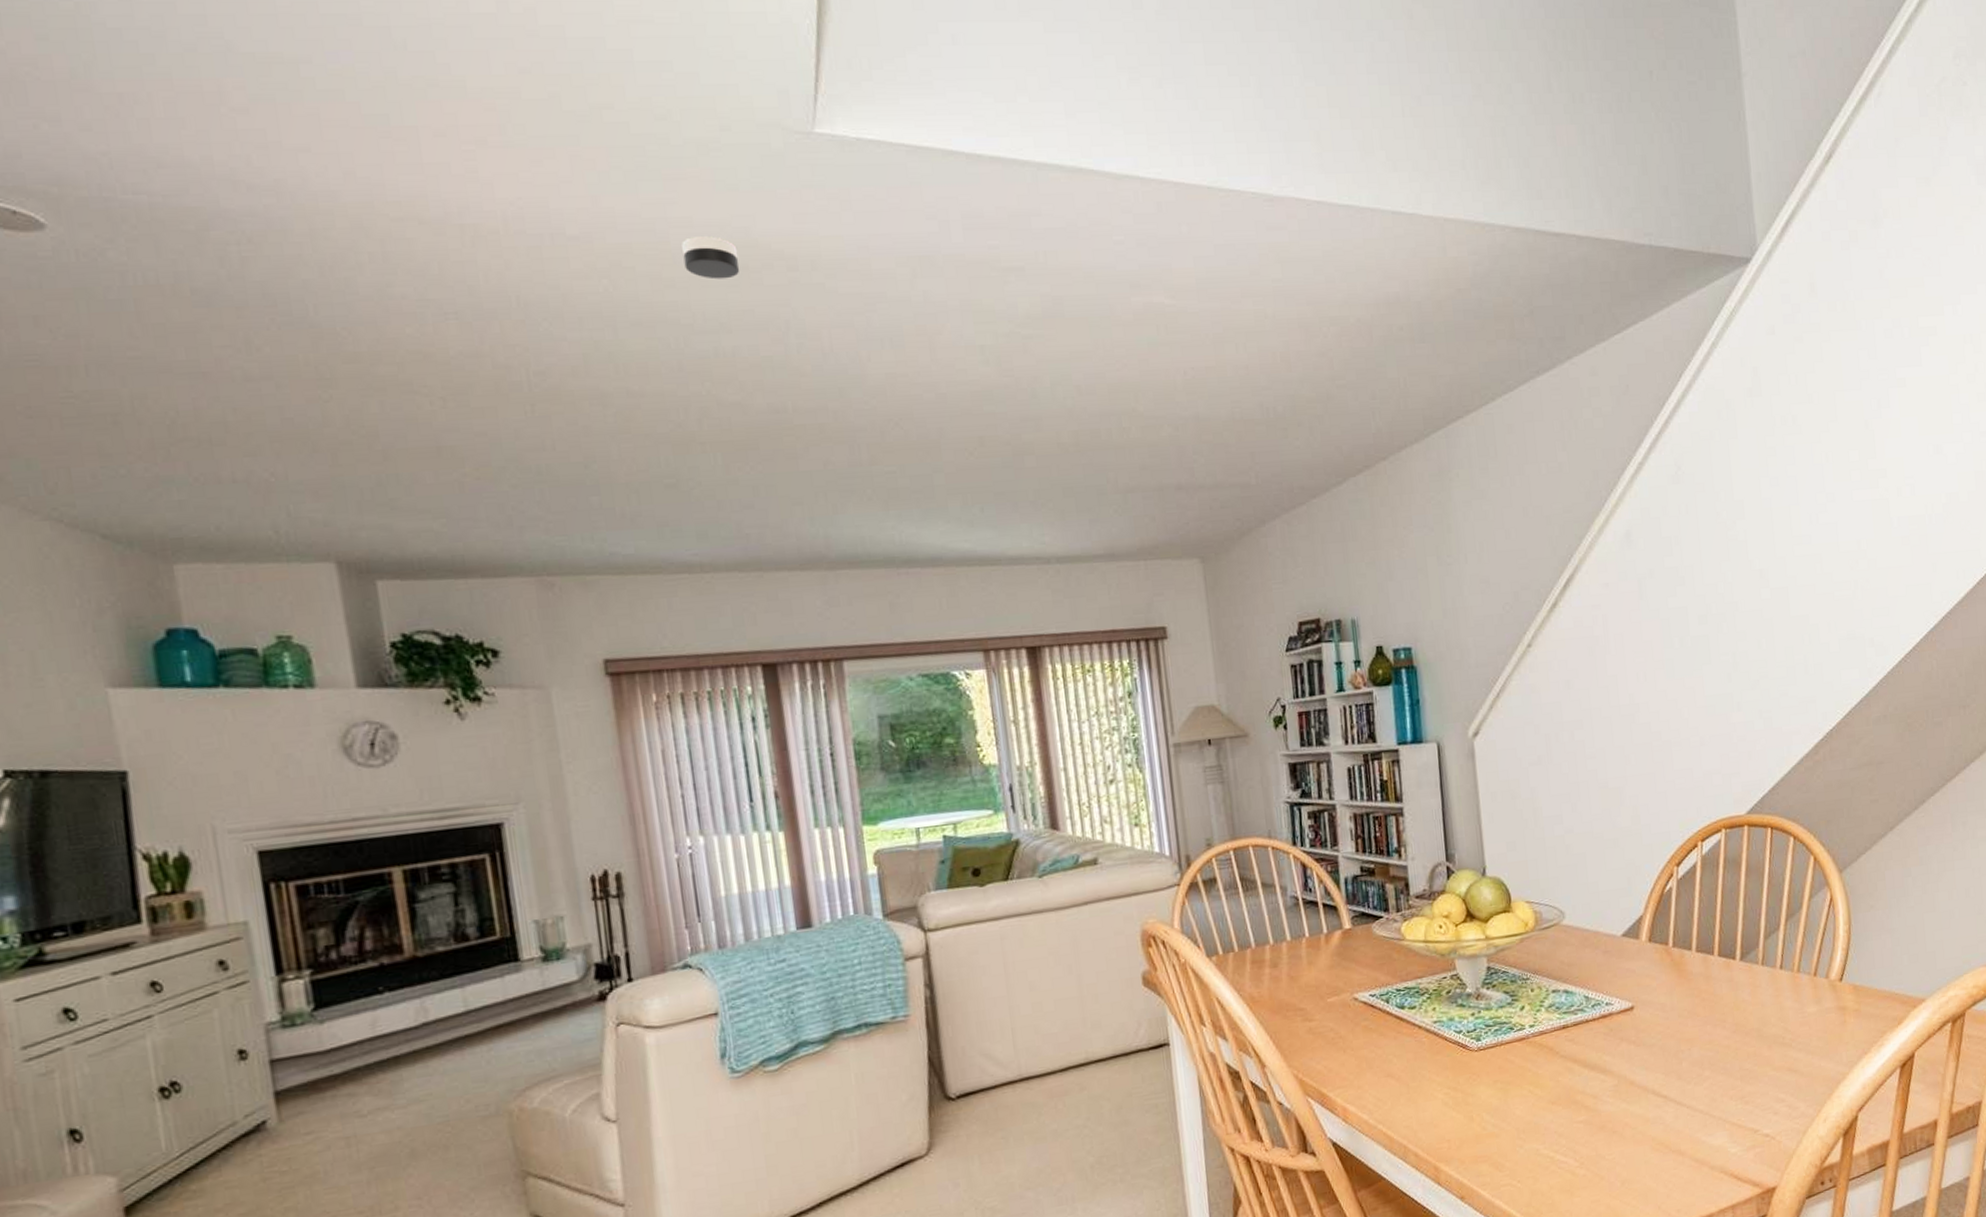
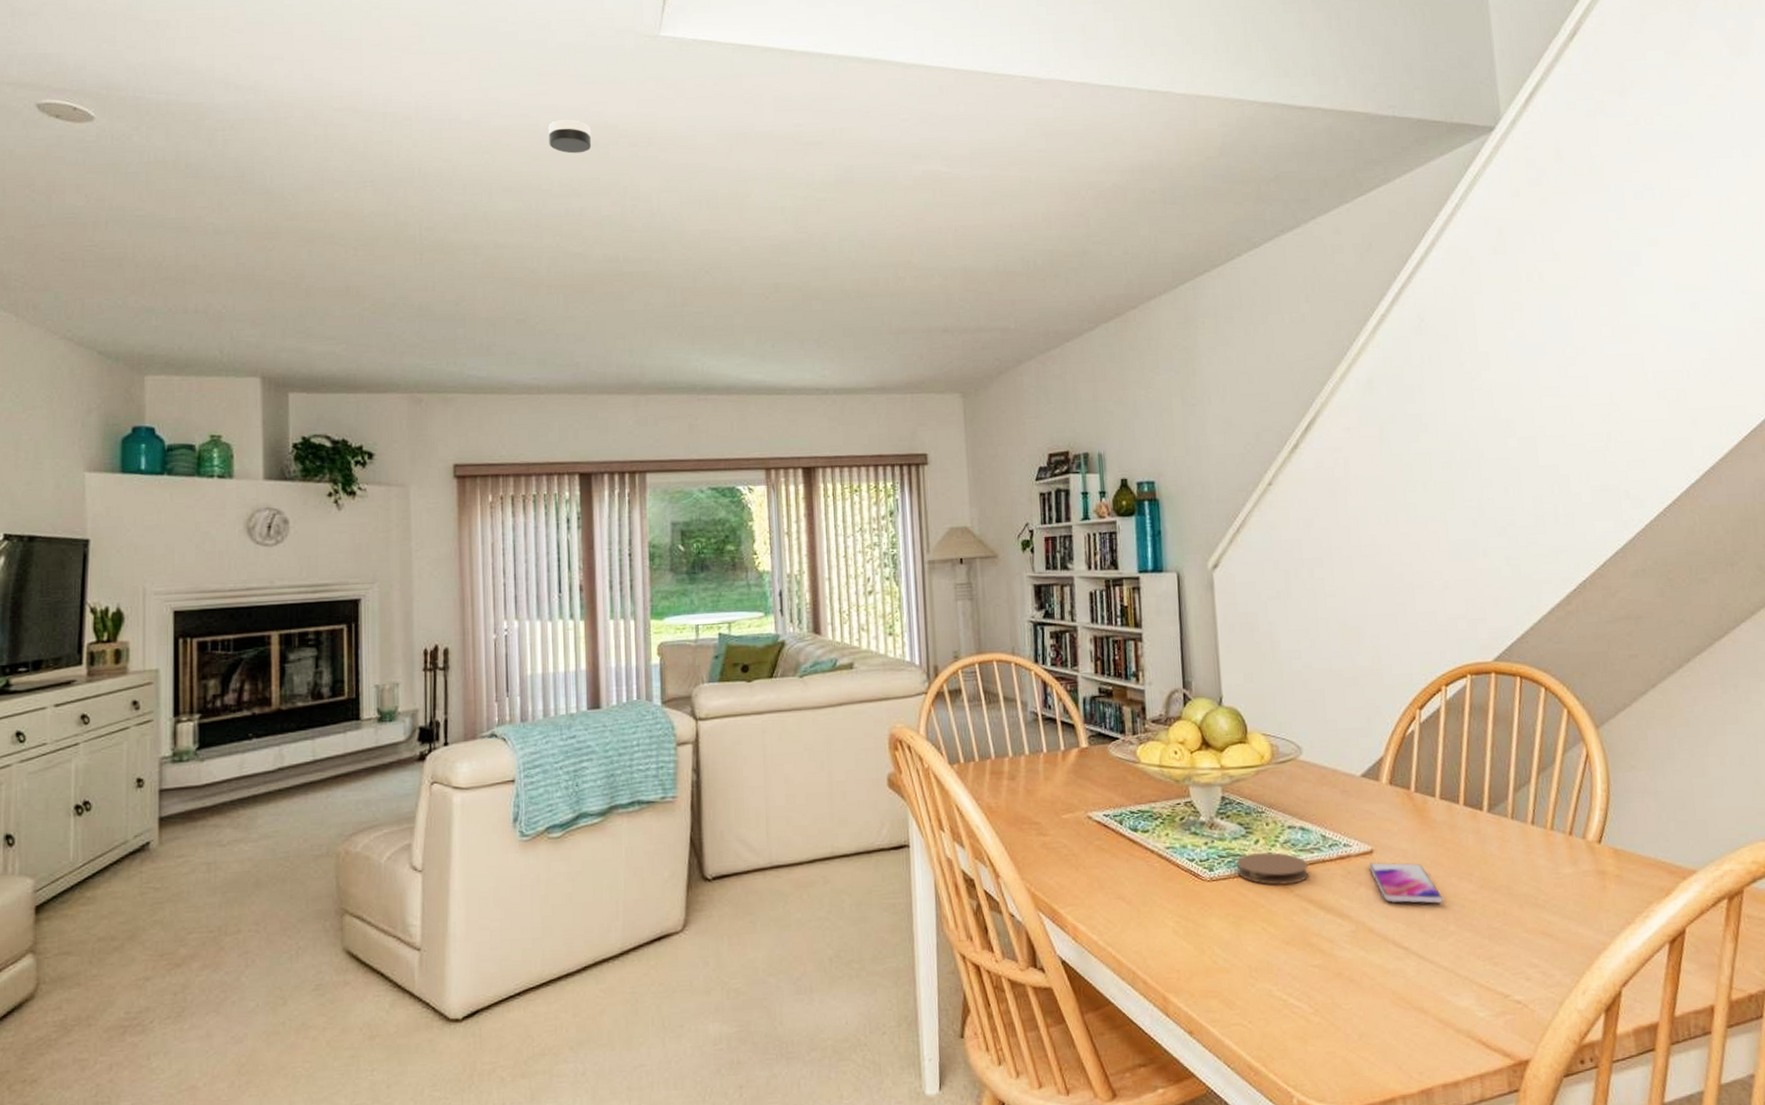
coaster: none [1503,1016,1573,1049] -> present [1237,852,1309,885]
smartphone: none [1630,1014,1699,1055] -> present [1369,862,1443,904]

